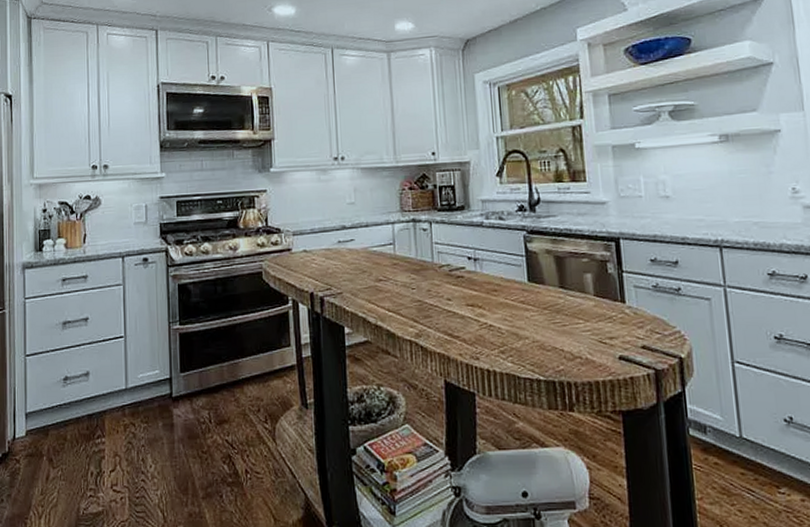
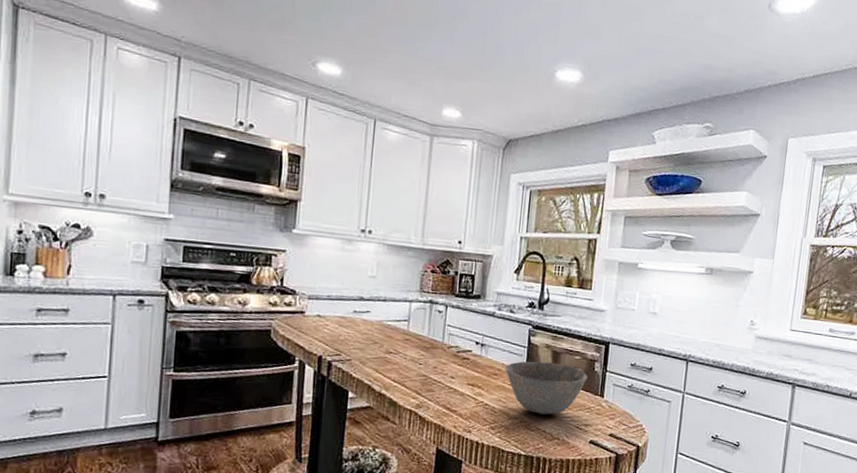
bowl: none [504,269,601,331] -> present [505,361,588,415]

